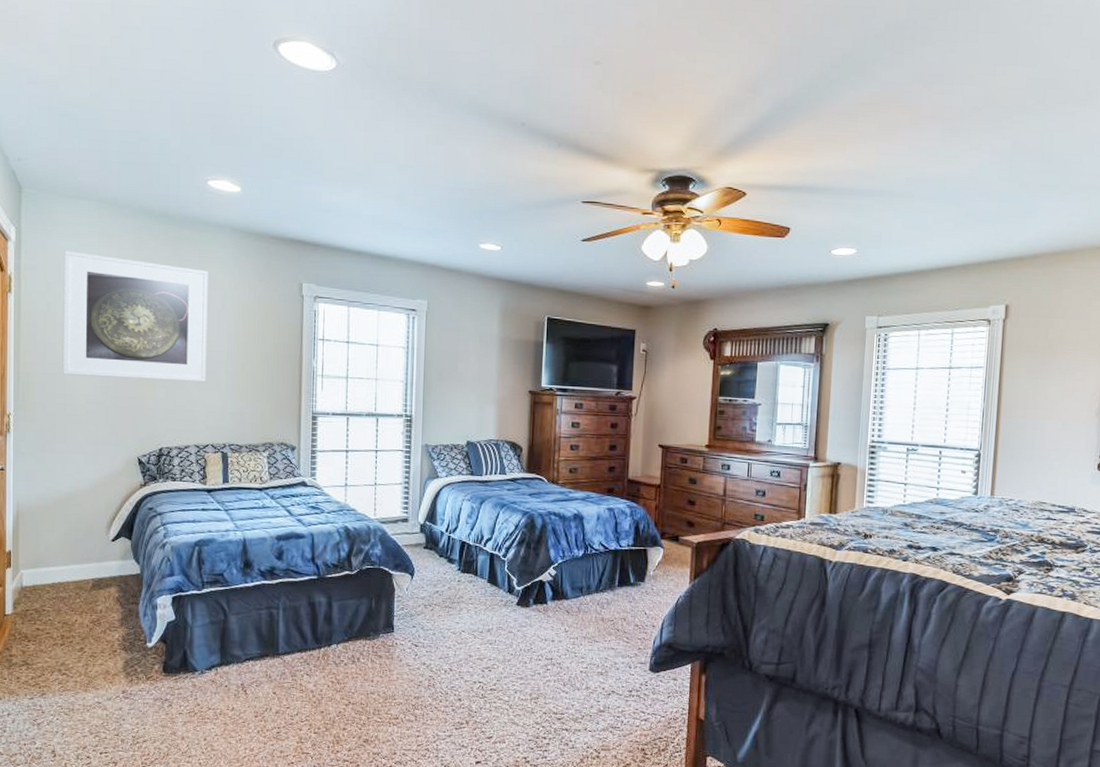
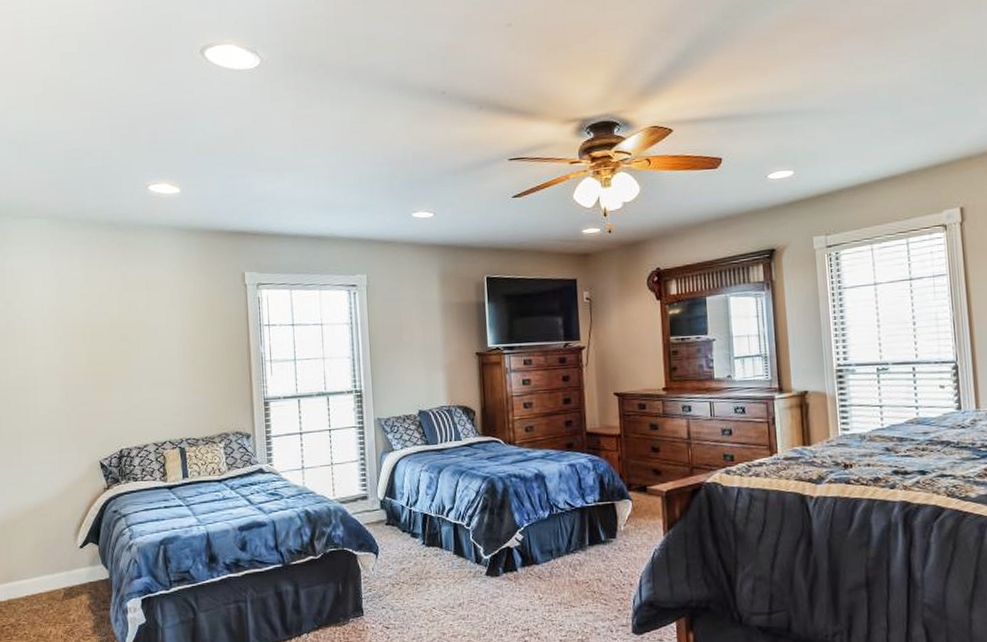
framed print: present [62,250,208,382] -> none [19,268,160,388]

